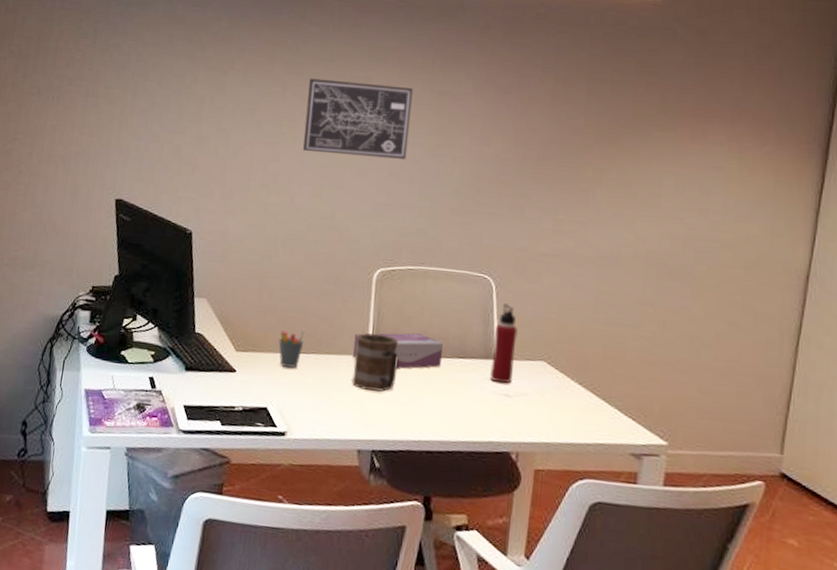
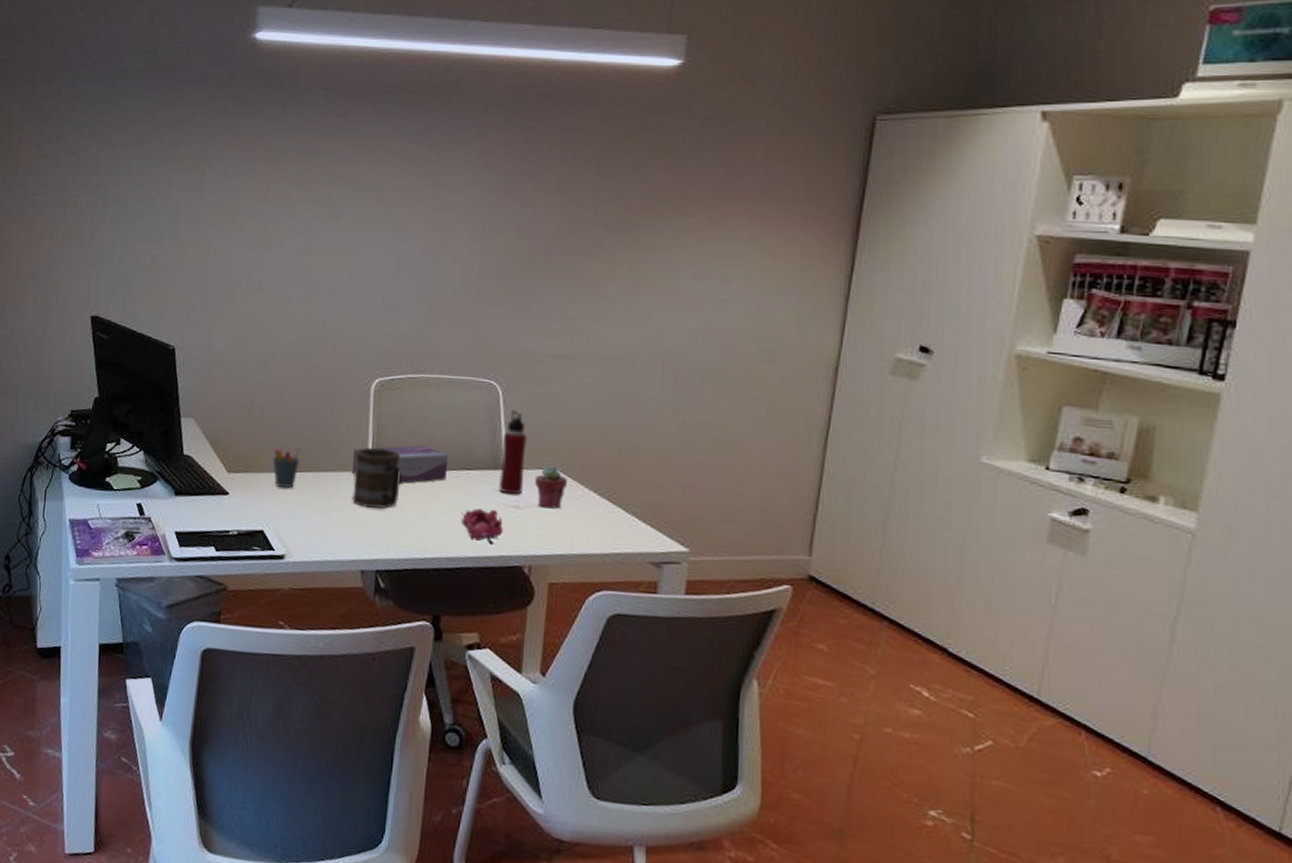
wall art: present [303,78,413,159] -> none [290,175,407,260]
flower: none [453,395,493,432] -> present [460,508,503,546]
potted succulent: none [524,357,554,399] -> present [535,465,567,509]

